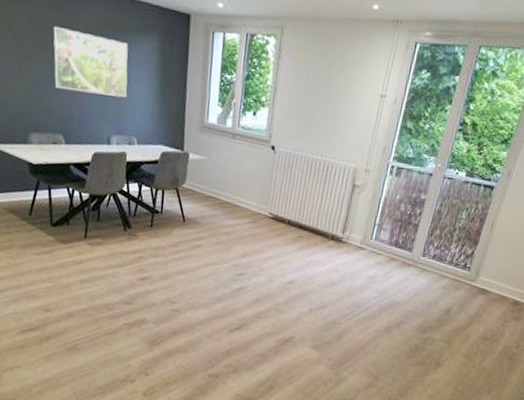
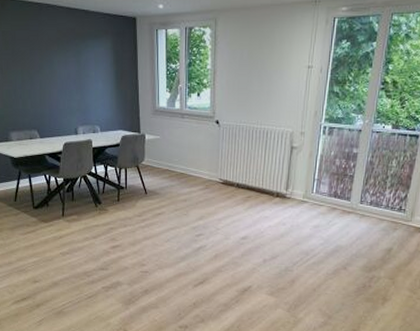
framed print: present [53,26,129,97] -> none [23,40,88,93]

